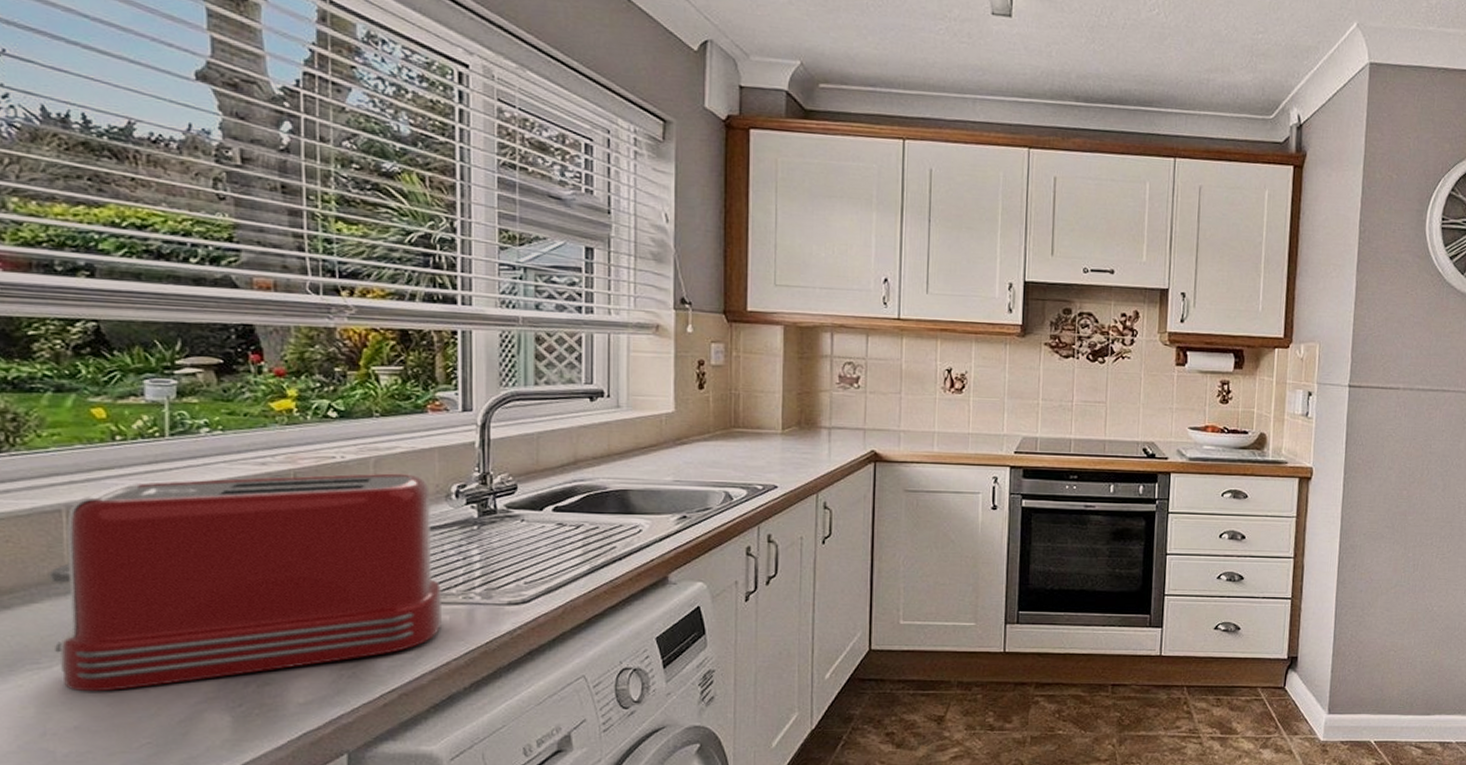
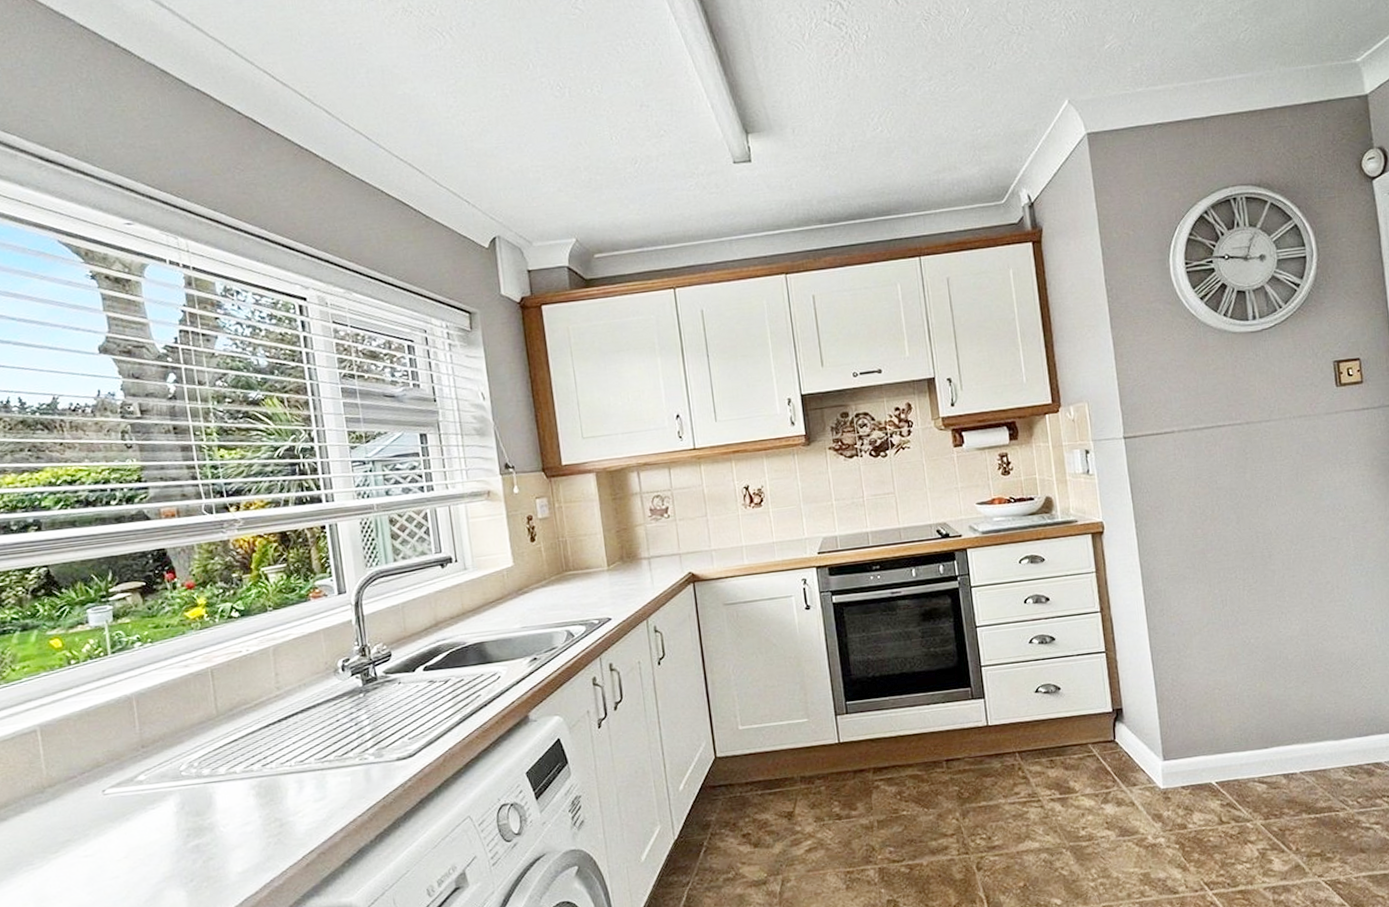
toaster: present [49,473,442,692] -> none [32,656,345,885]

